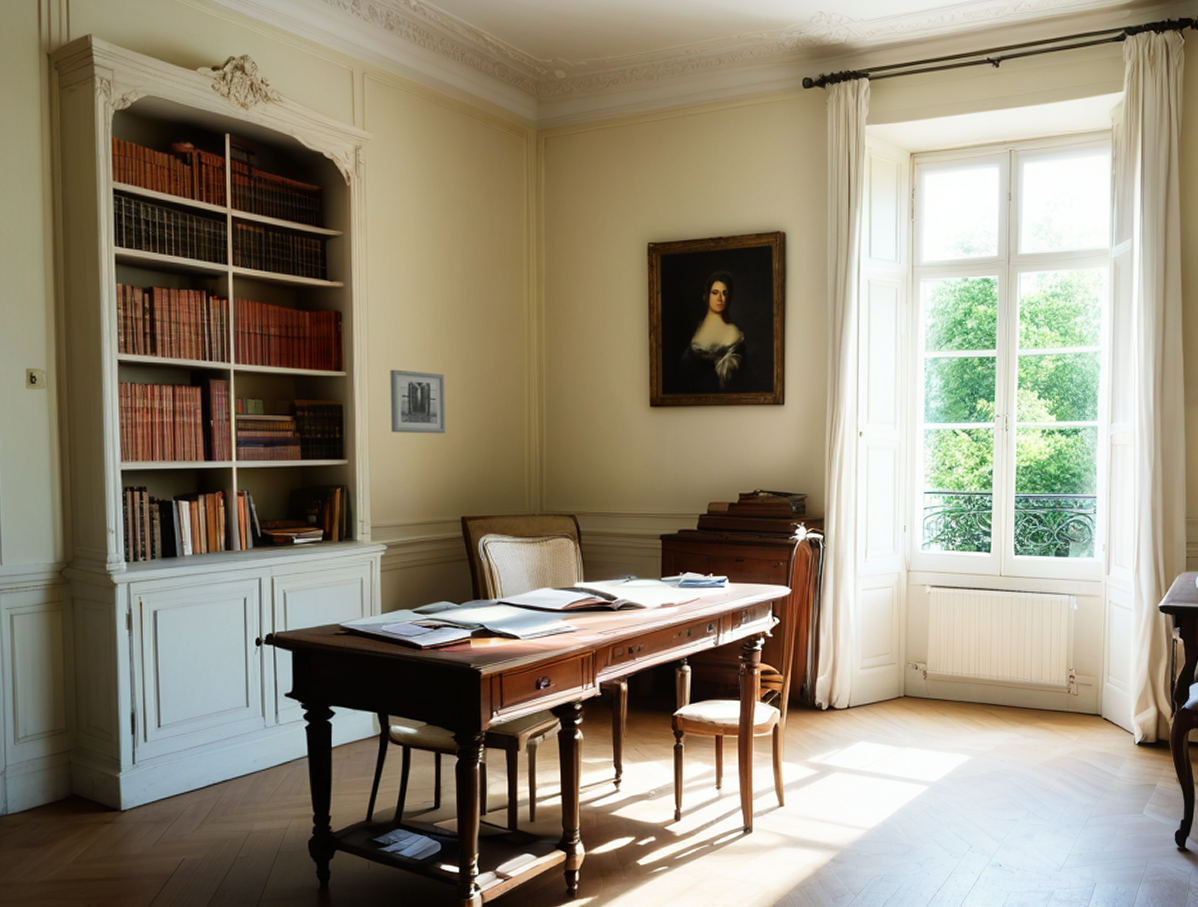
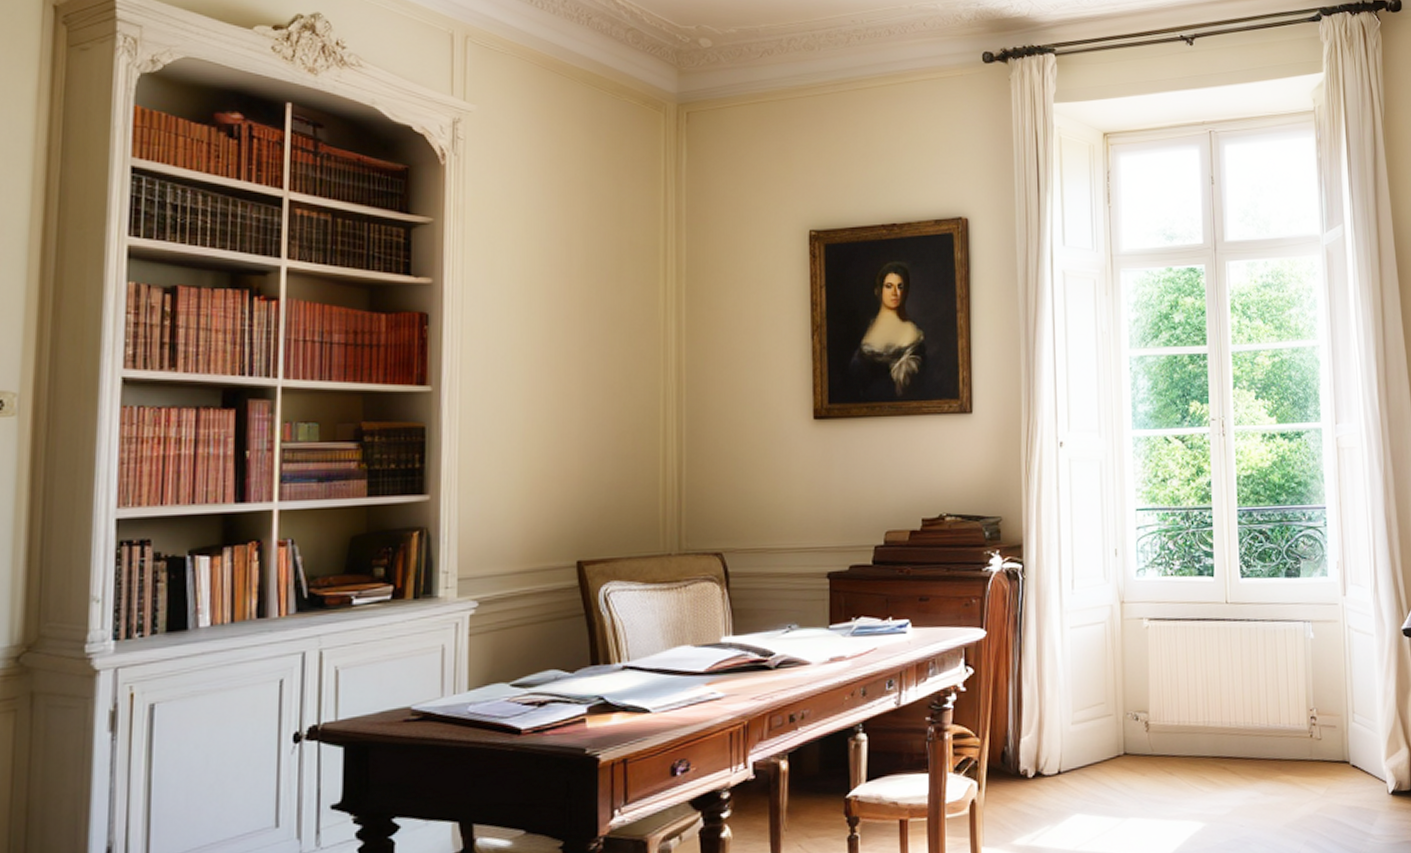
wall art: present [390,369,446,434] -> none [488,381,559,460]

